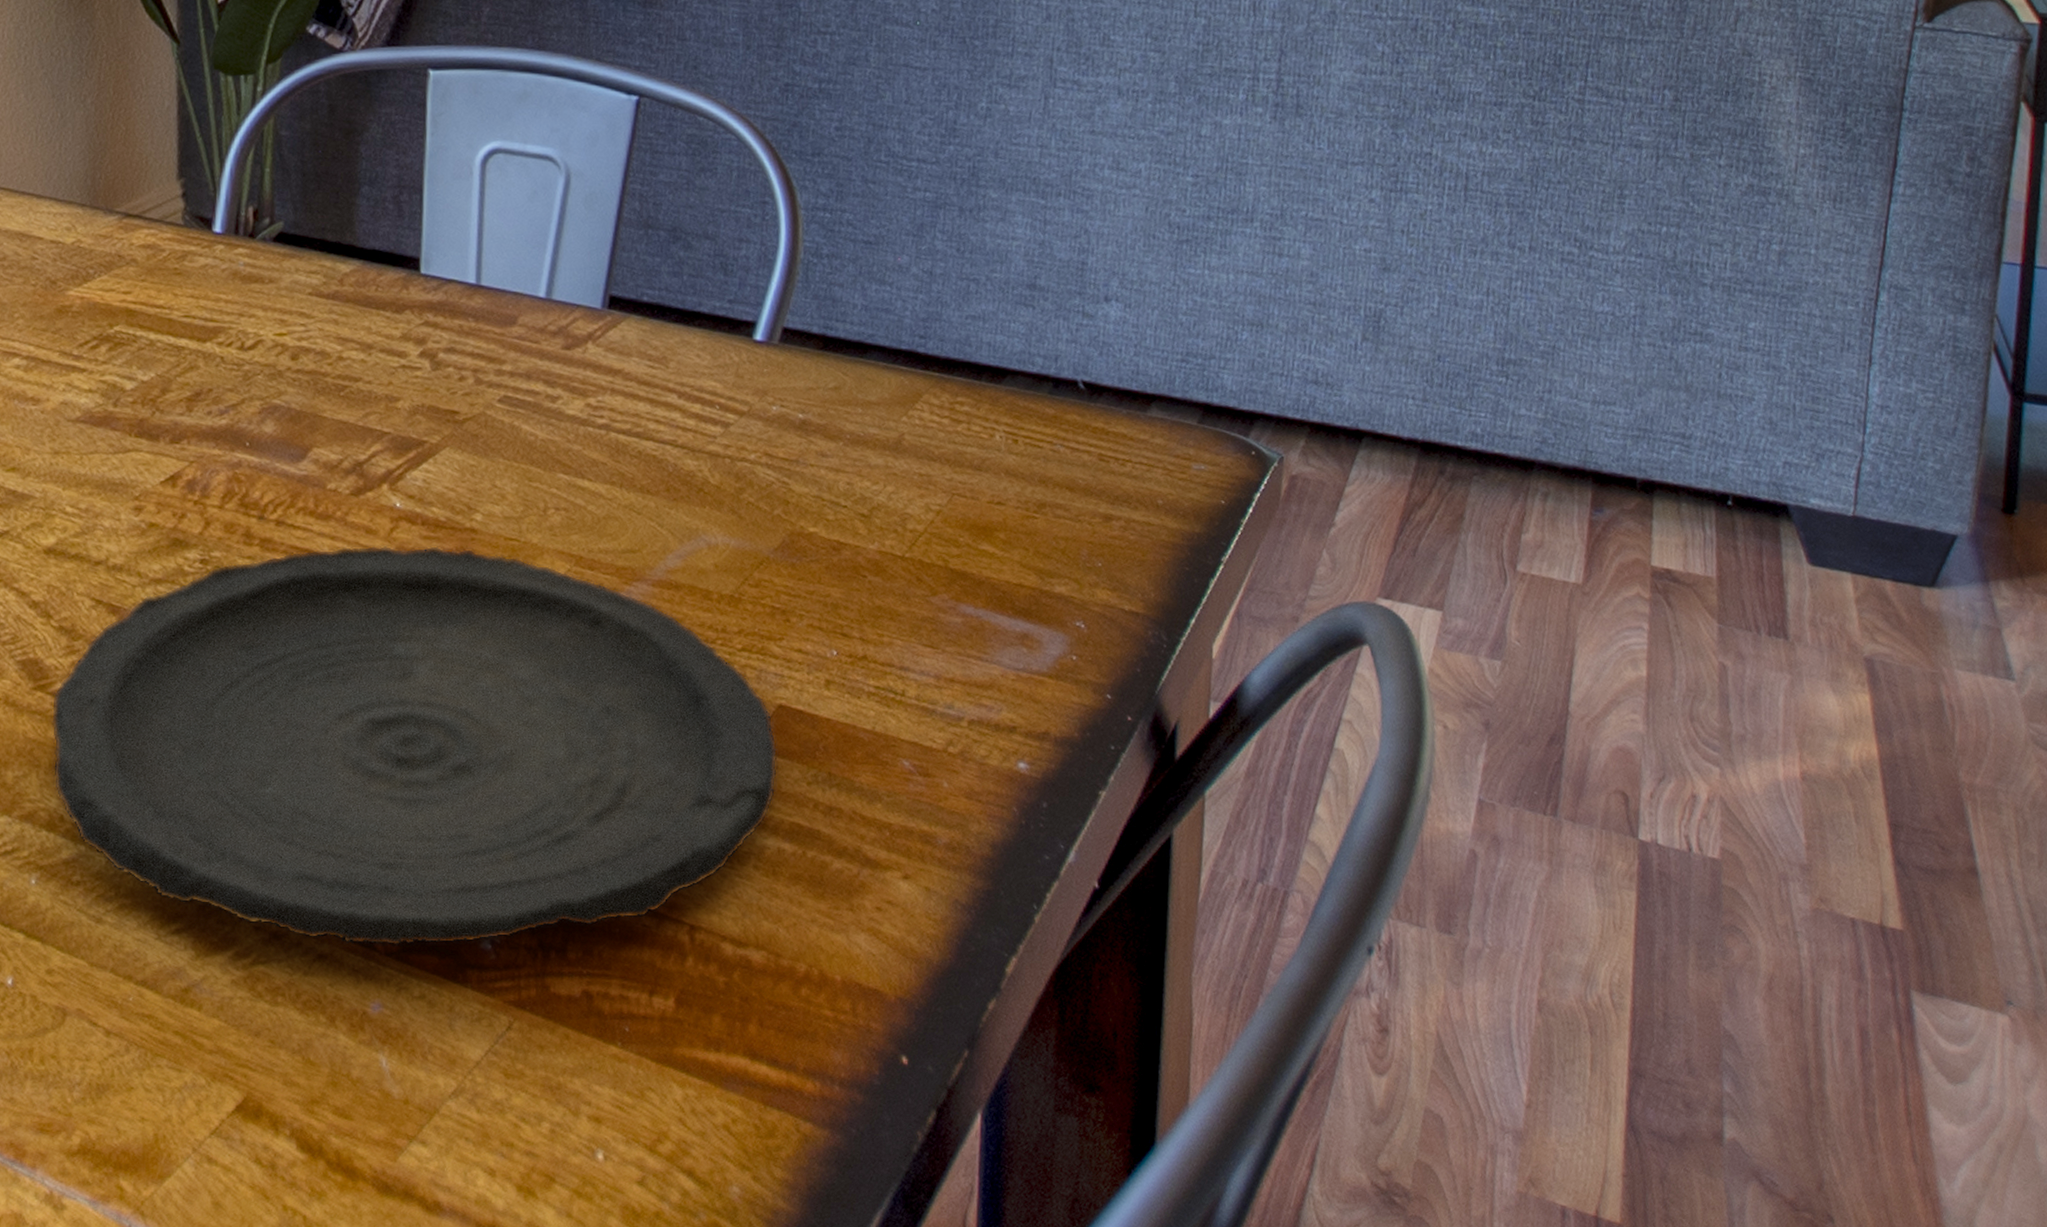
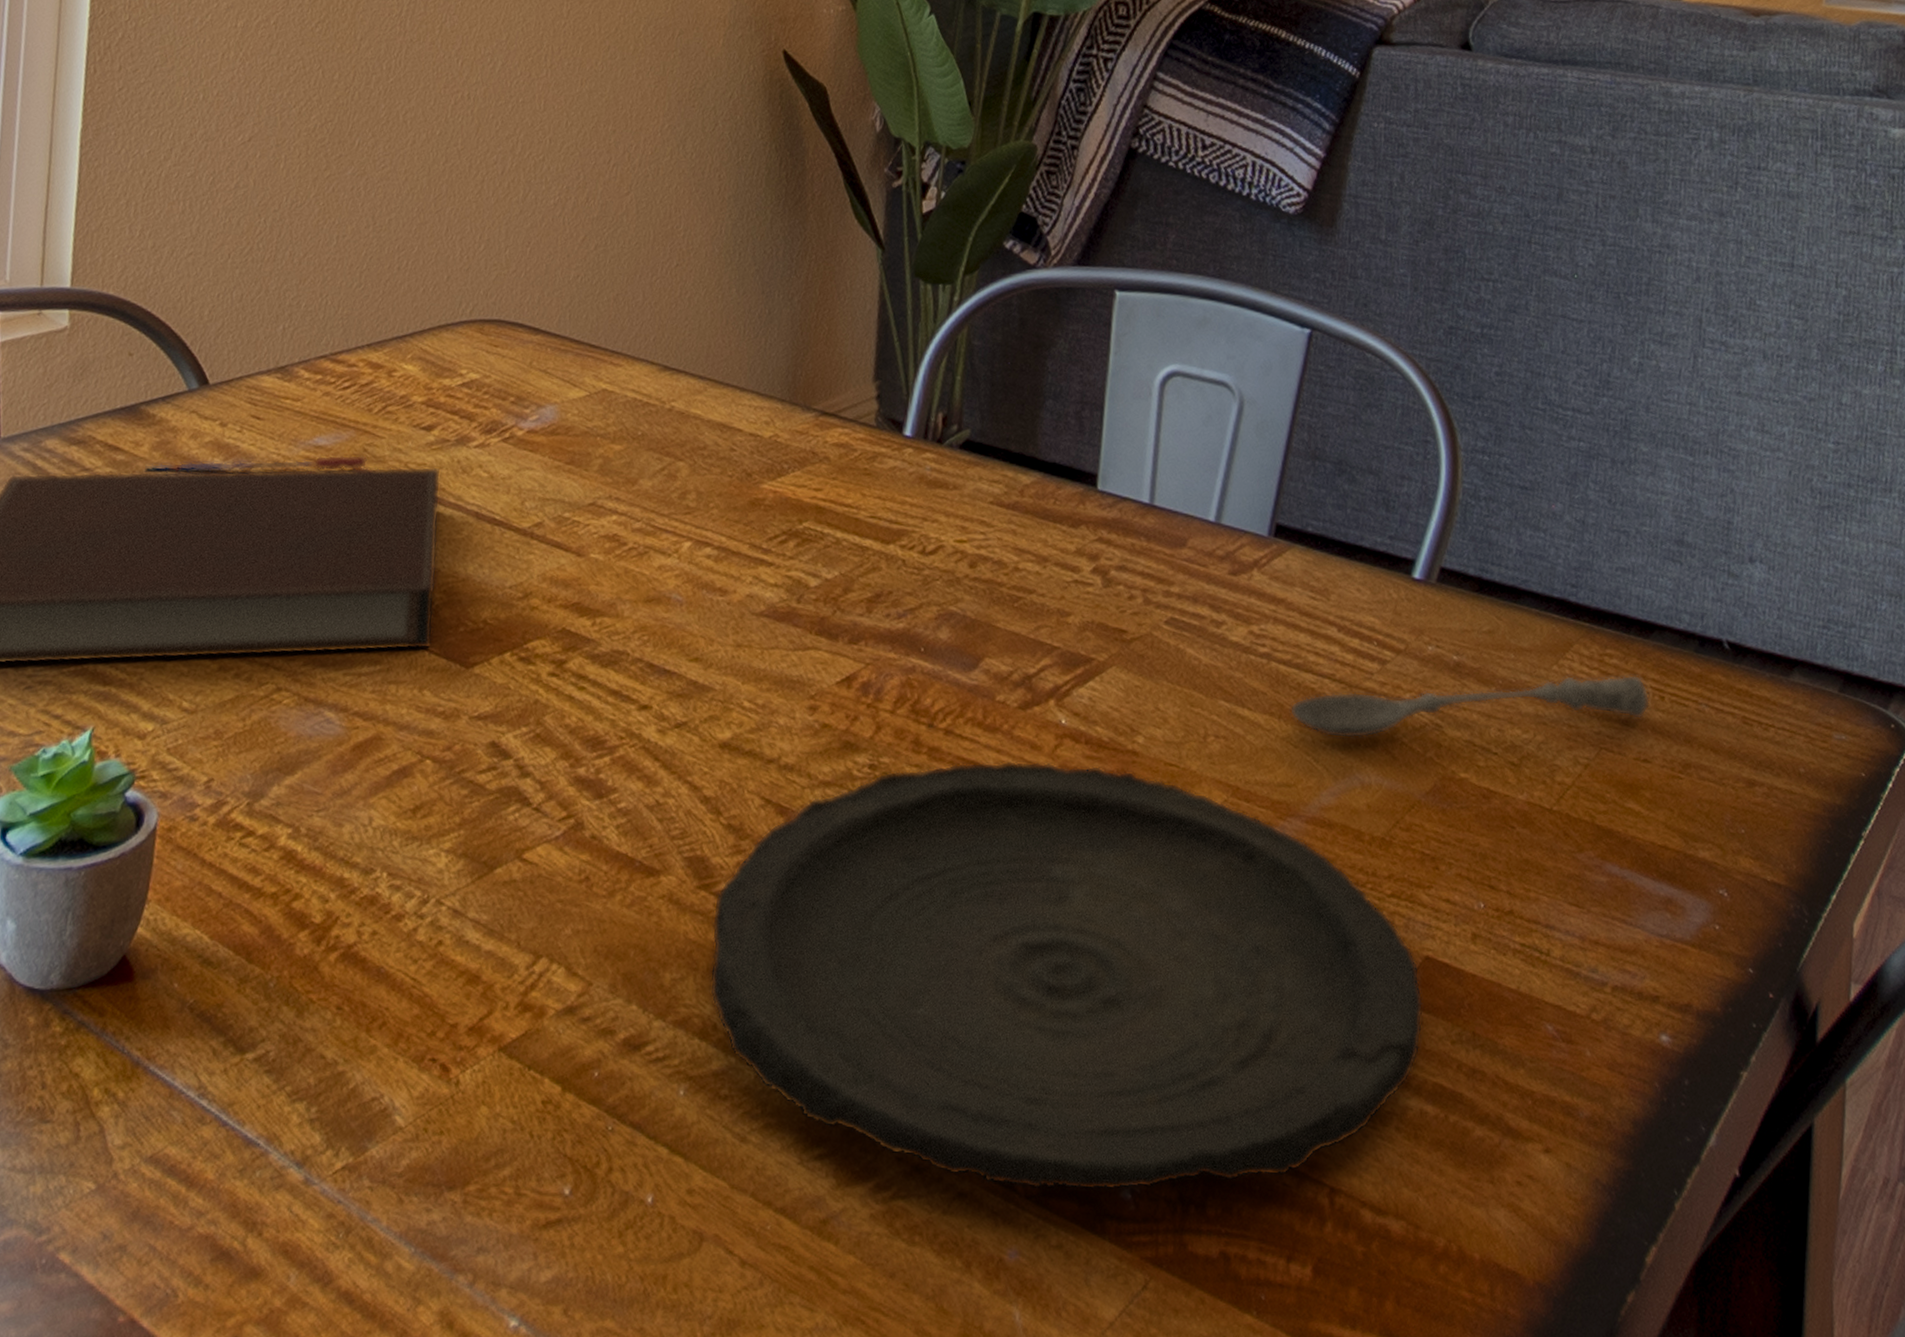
soupspoon: none [631,420,1003,502] -> present [1289,674,1650,739]

